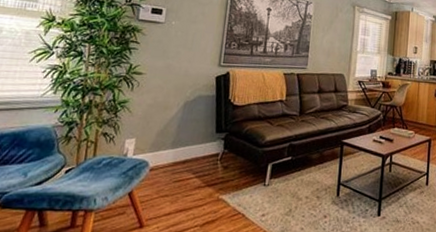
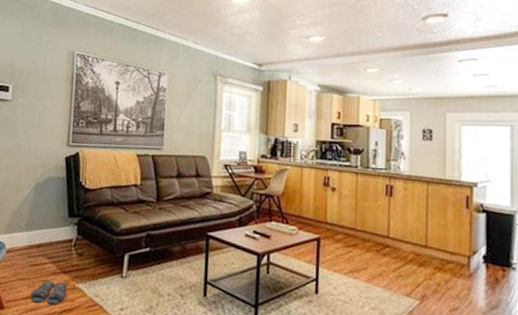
slippers: none [172,195,211,218] -> present [30,281,67,305]

